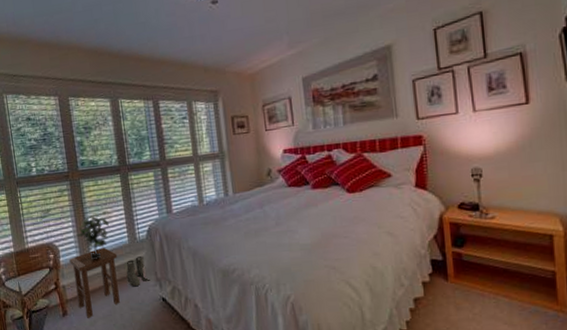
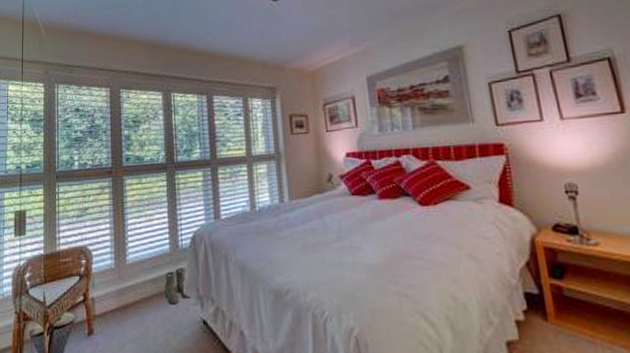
stool: present [69,247,120,318] -> none [102,254,156,340]
potted plant: present [76,210,109,259] -> none [113,212,150,268]

